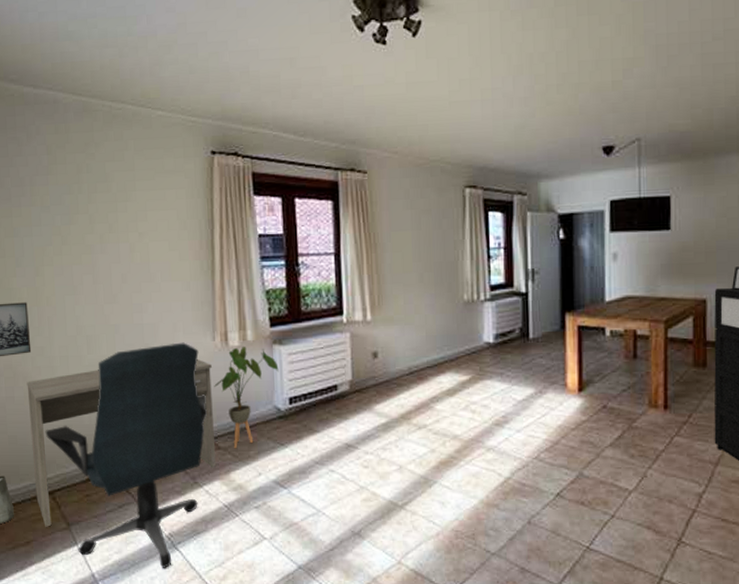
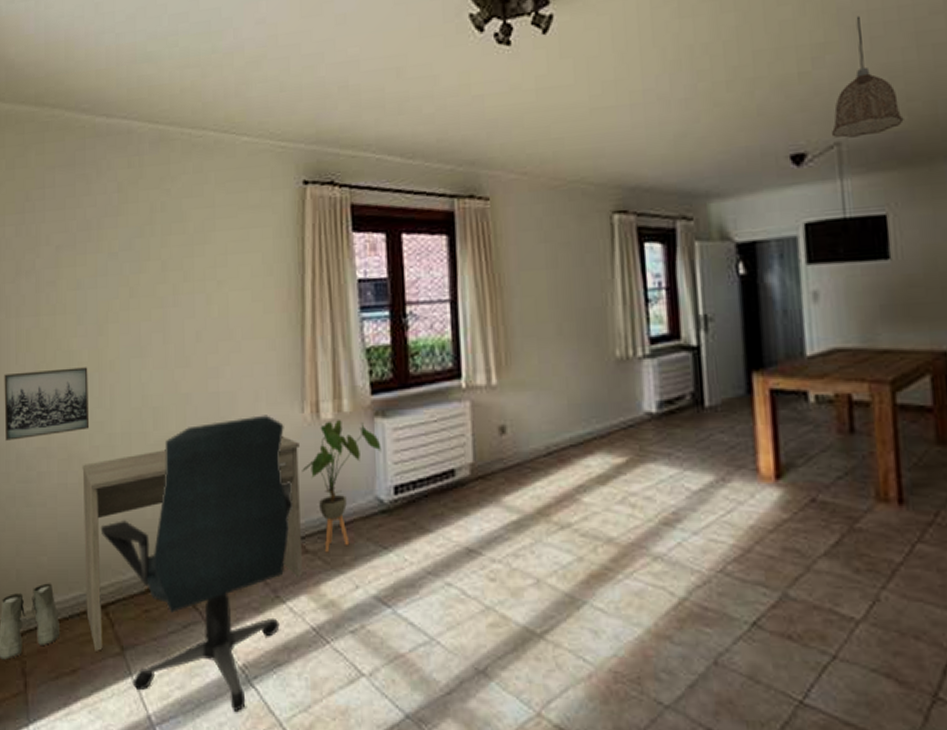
pendant lamp: none [635,37,688,135] -> present [832,15,904,138]

